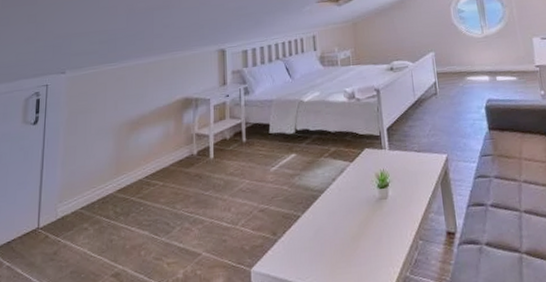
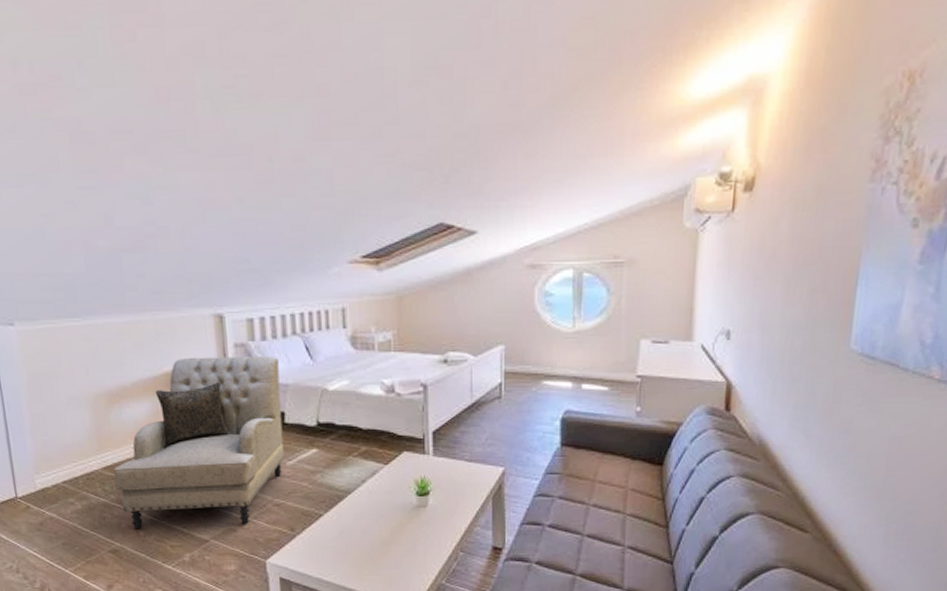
armchair: none [124,78,269,250] -> present [113,357,284,529]

